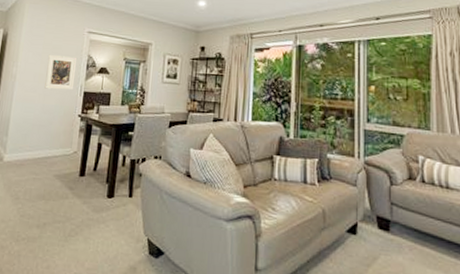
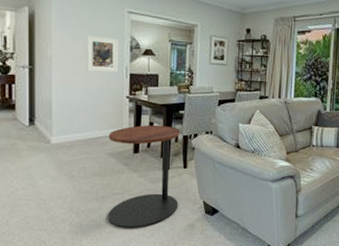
side table: none [46,146,128,265] -> present [108,125,180,228]

